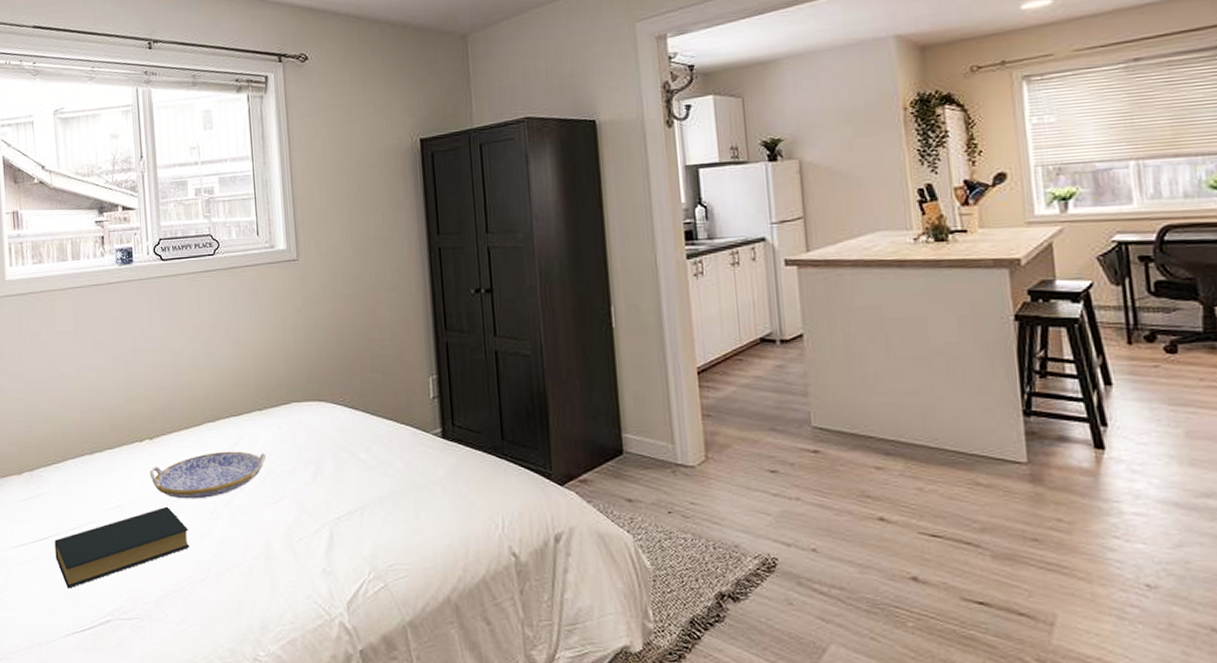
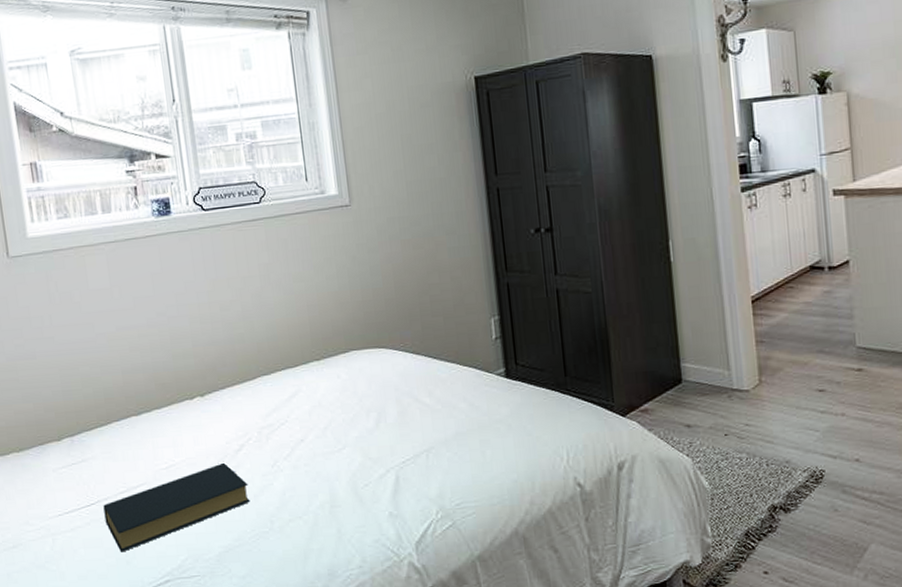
serving tray: present [149,451,267,499] -> none [203,402,327,455]

